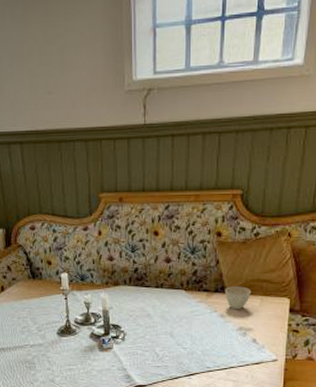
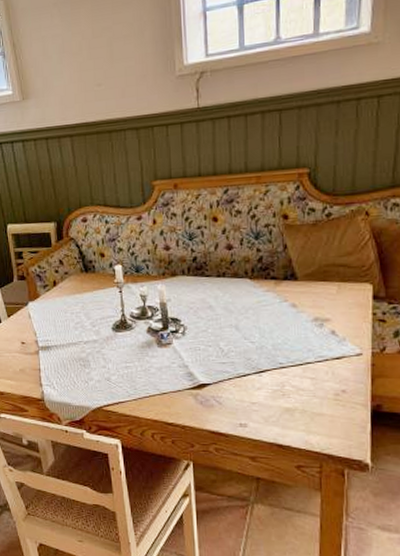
cup: present [225,286,252,309] -> none [295,272,327,298]

